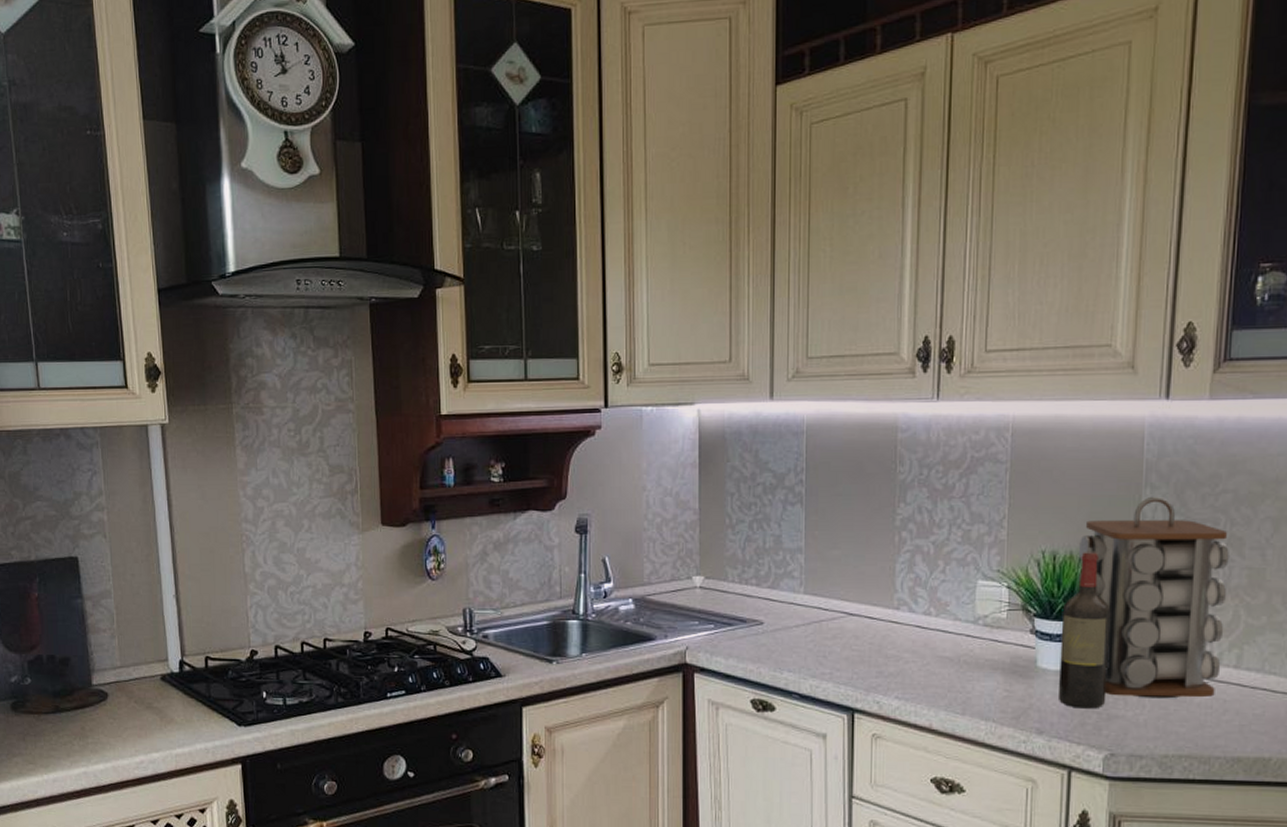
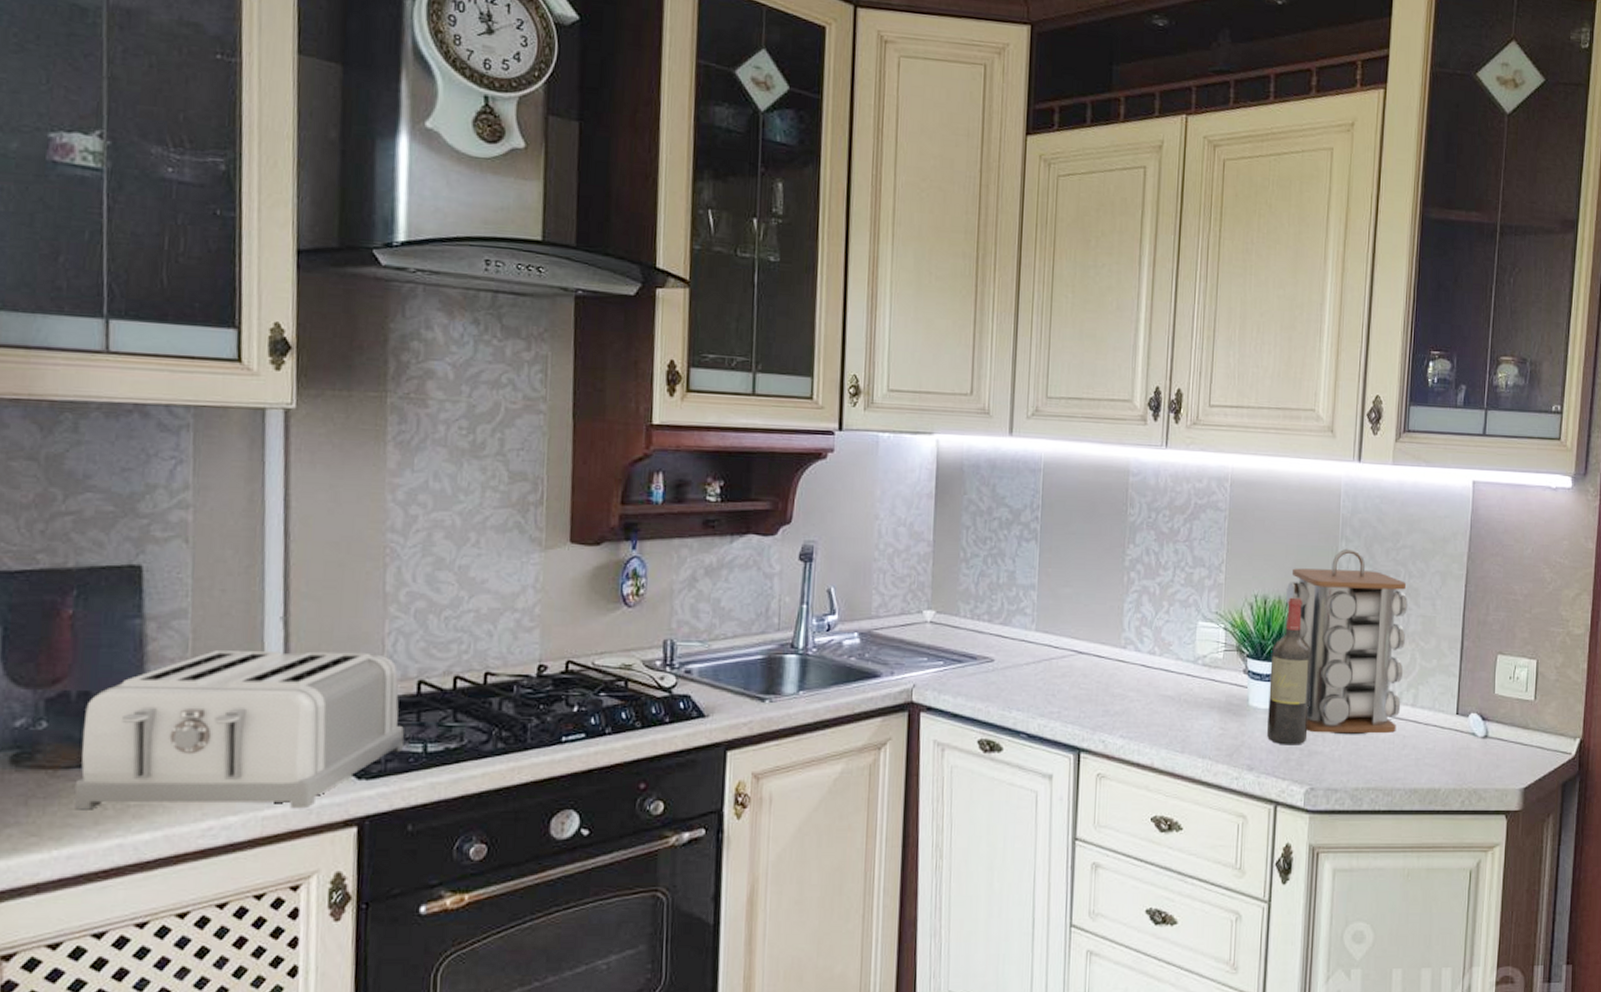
toaster: none [52,622,268,749] -> present [73,650,404,810]

